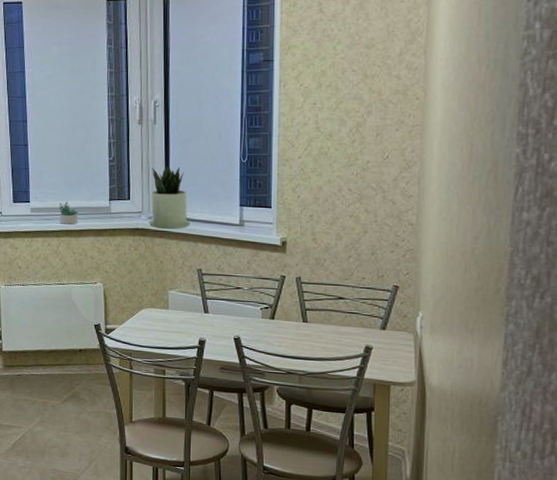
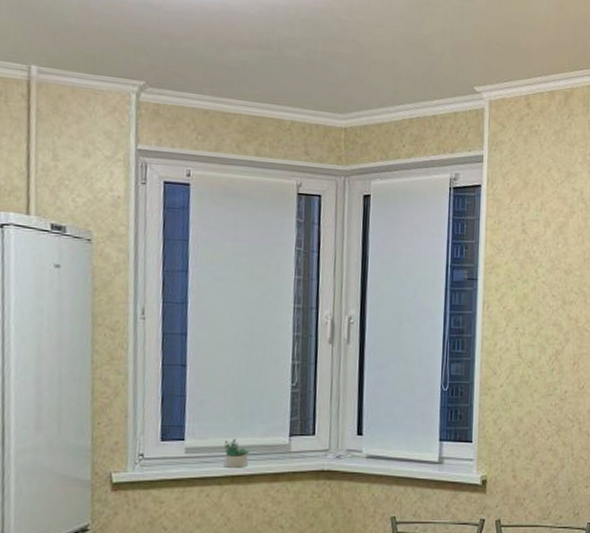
planter: present [148,166,192,230] -> none [336,394,386,471]

